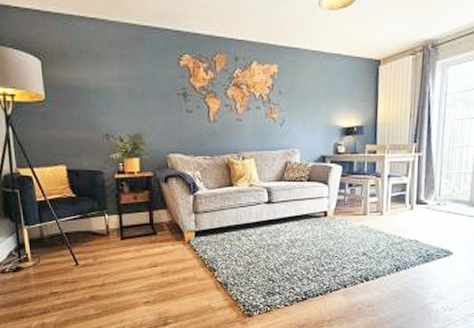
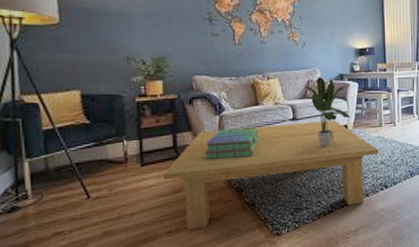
coffee table: none [141,205,361,303] -> present [163,119,379,231]
stack of books: none [180,209,234,239] -> present [205,127,260,161]
potted plant: none [281,158,332,234] -> present [303,77,351,148]

